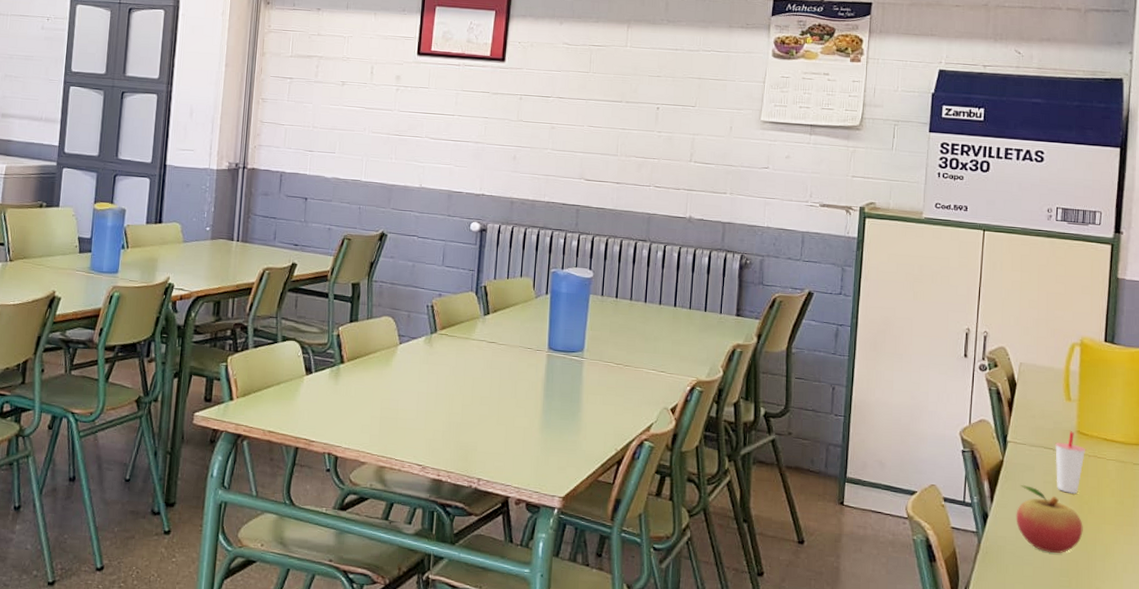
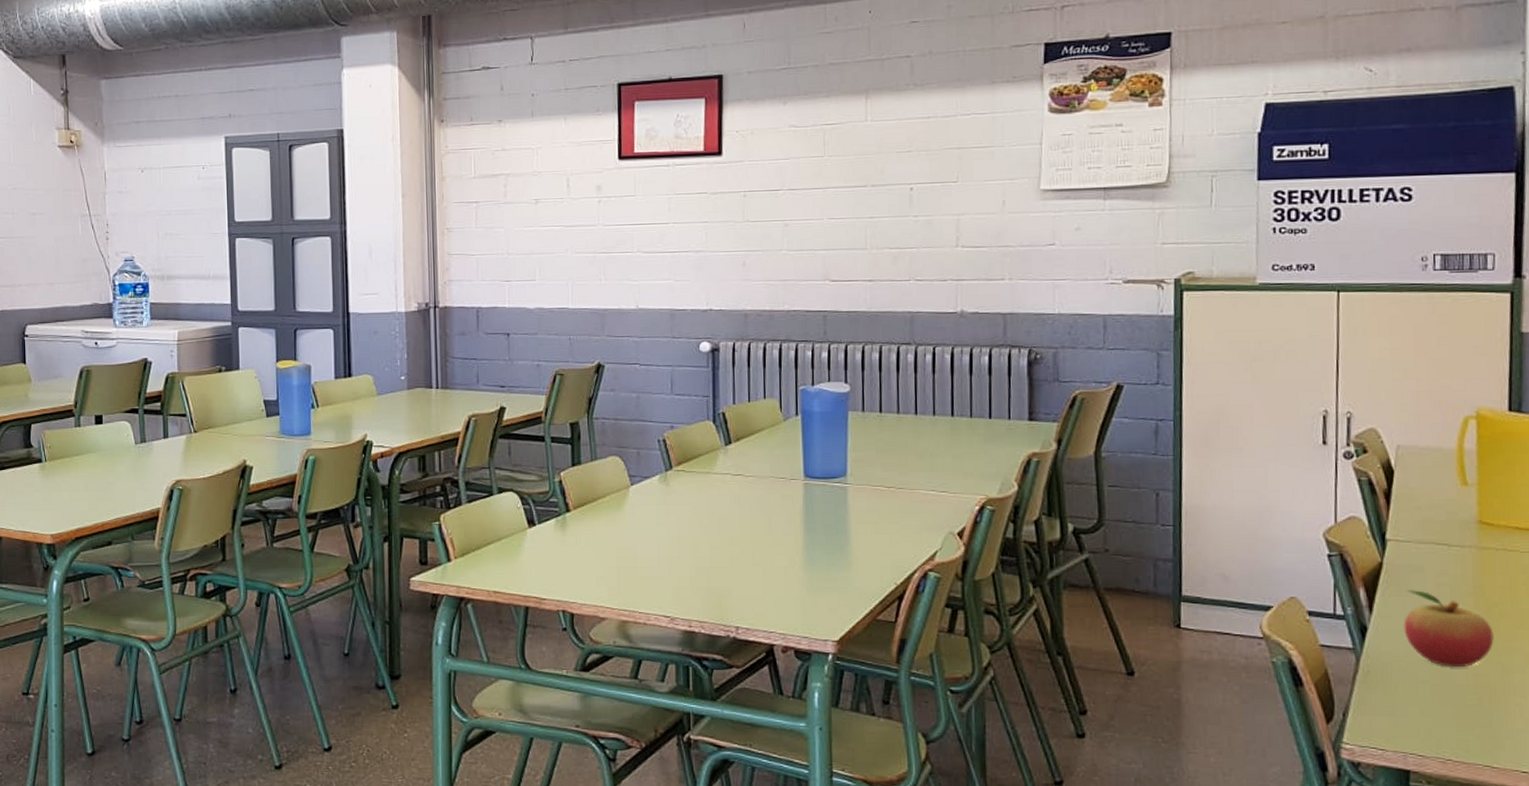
cup: present [1055,431,1086,494] -> none [1450,522,1492,595]

